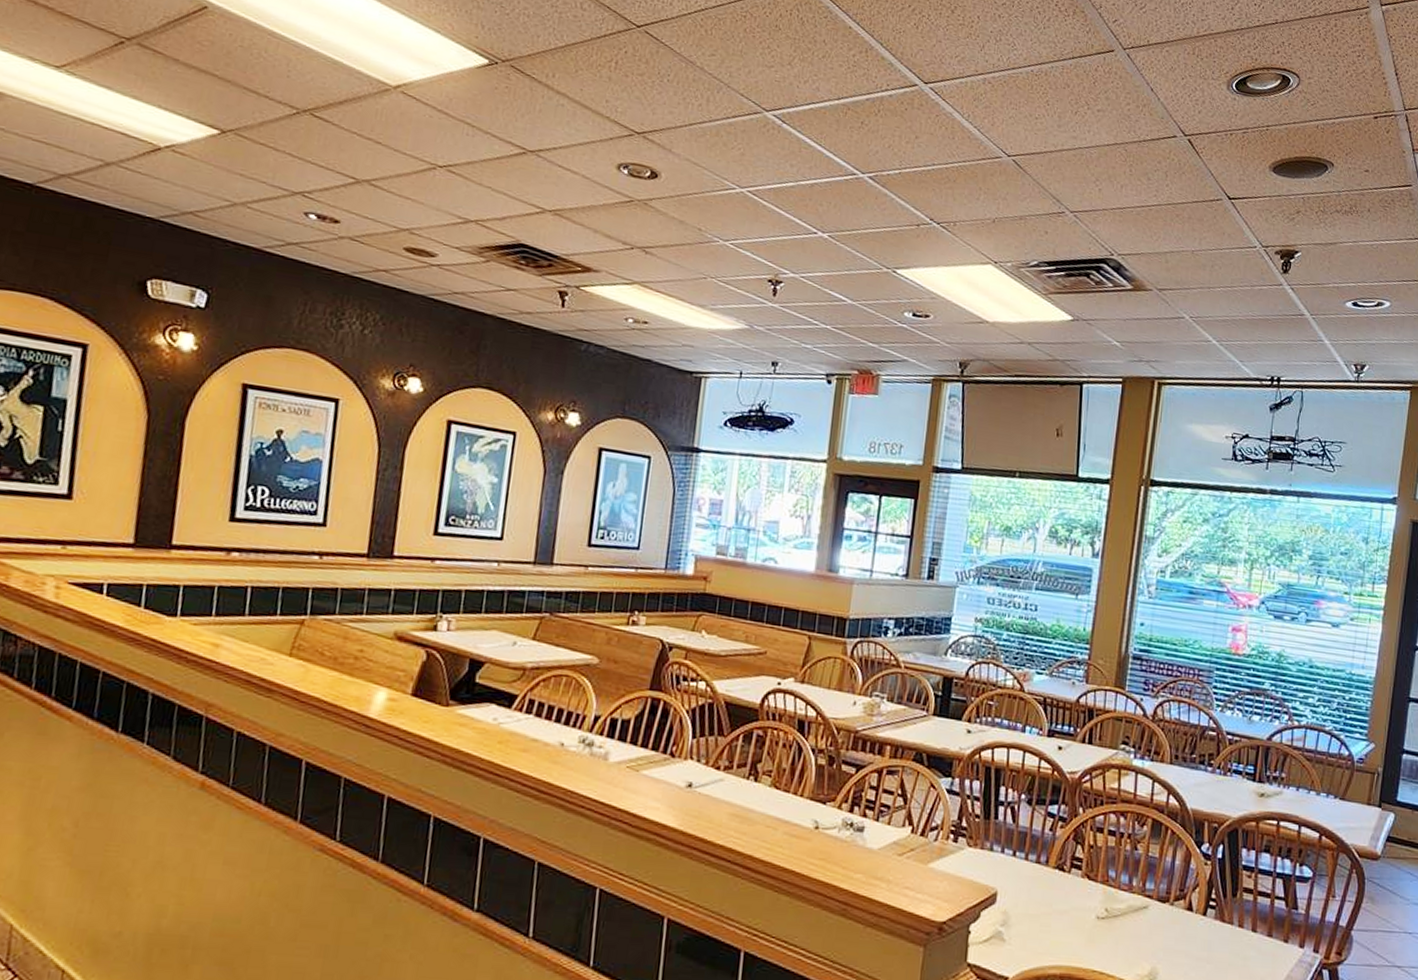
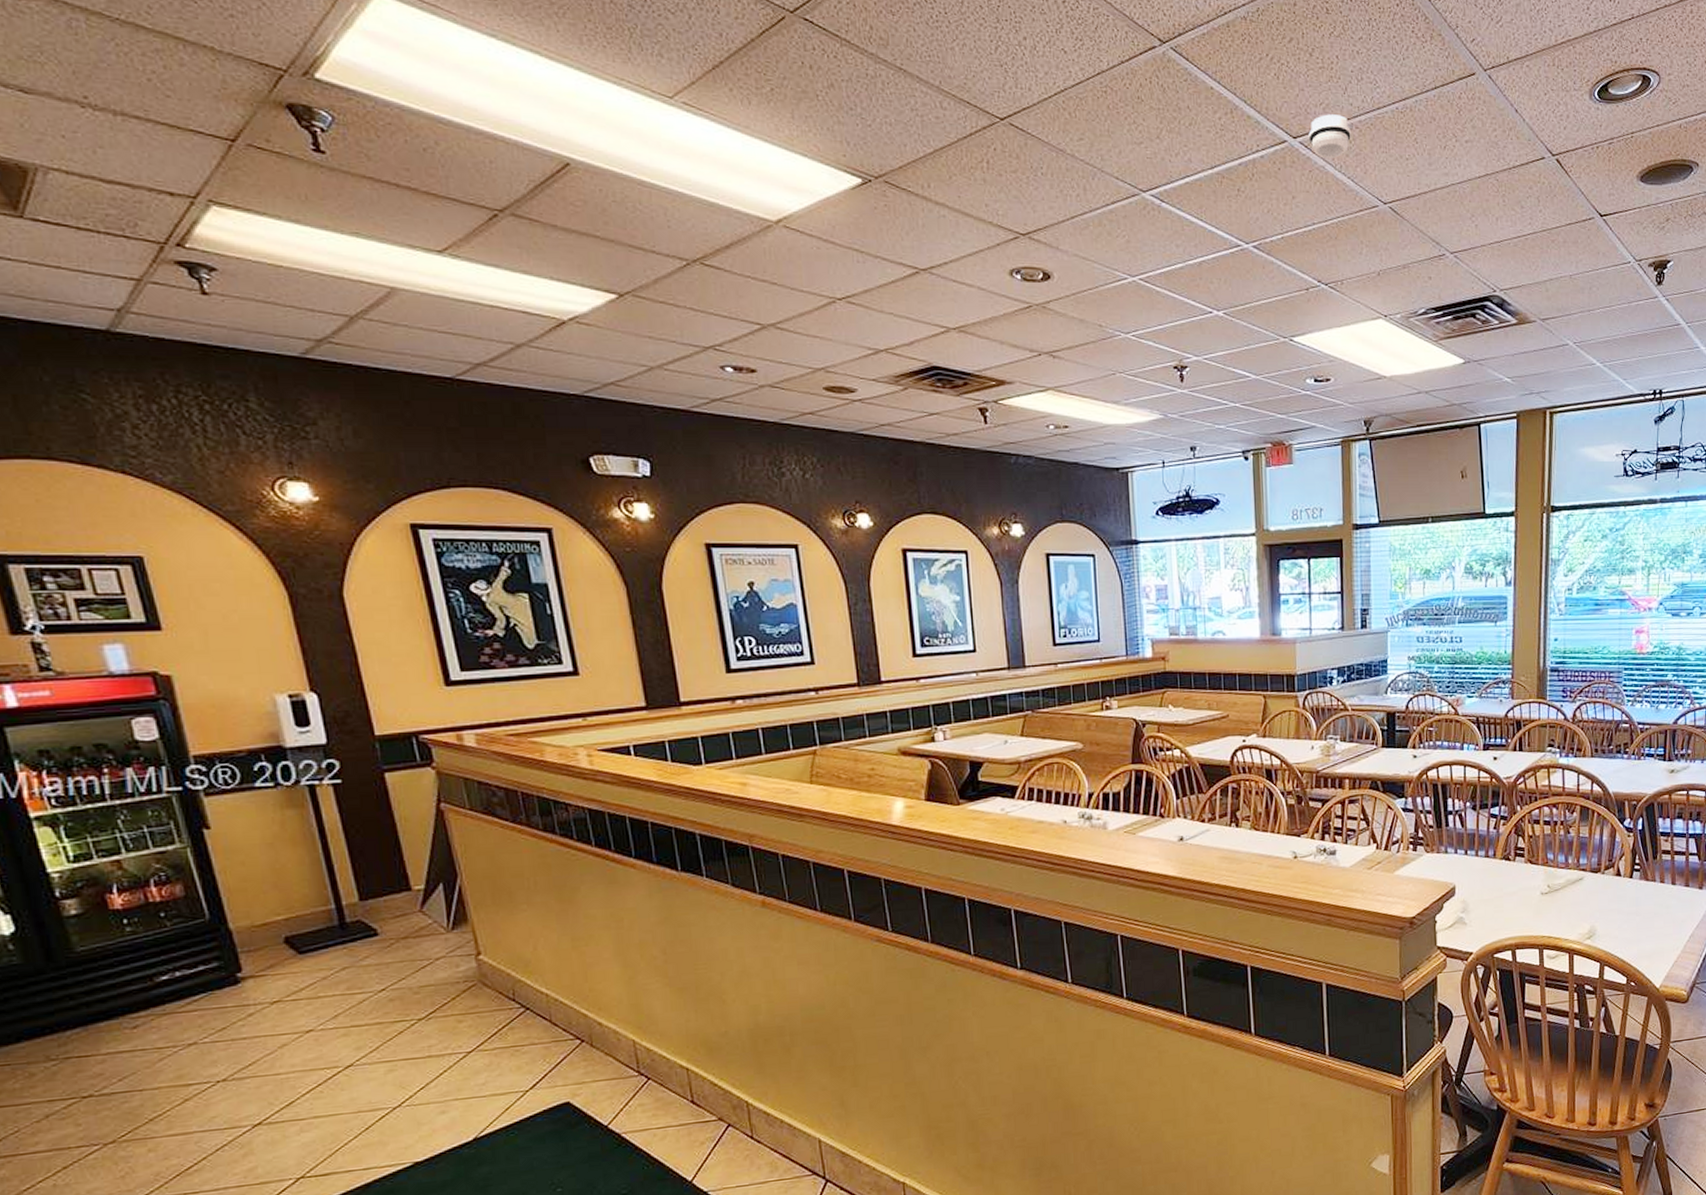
smoke detector: none [940,66,983,108] -> present [1308,114,1351,159]

